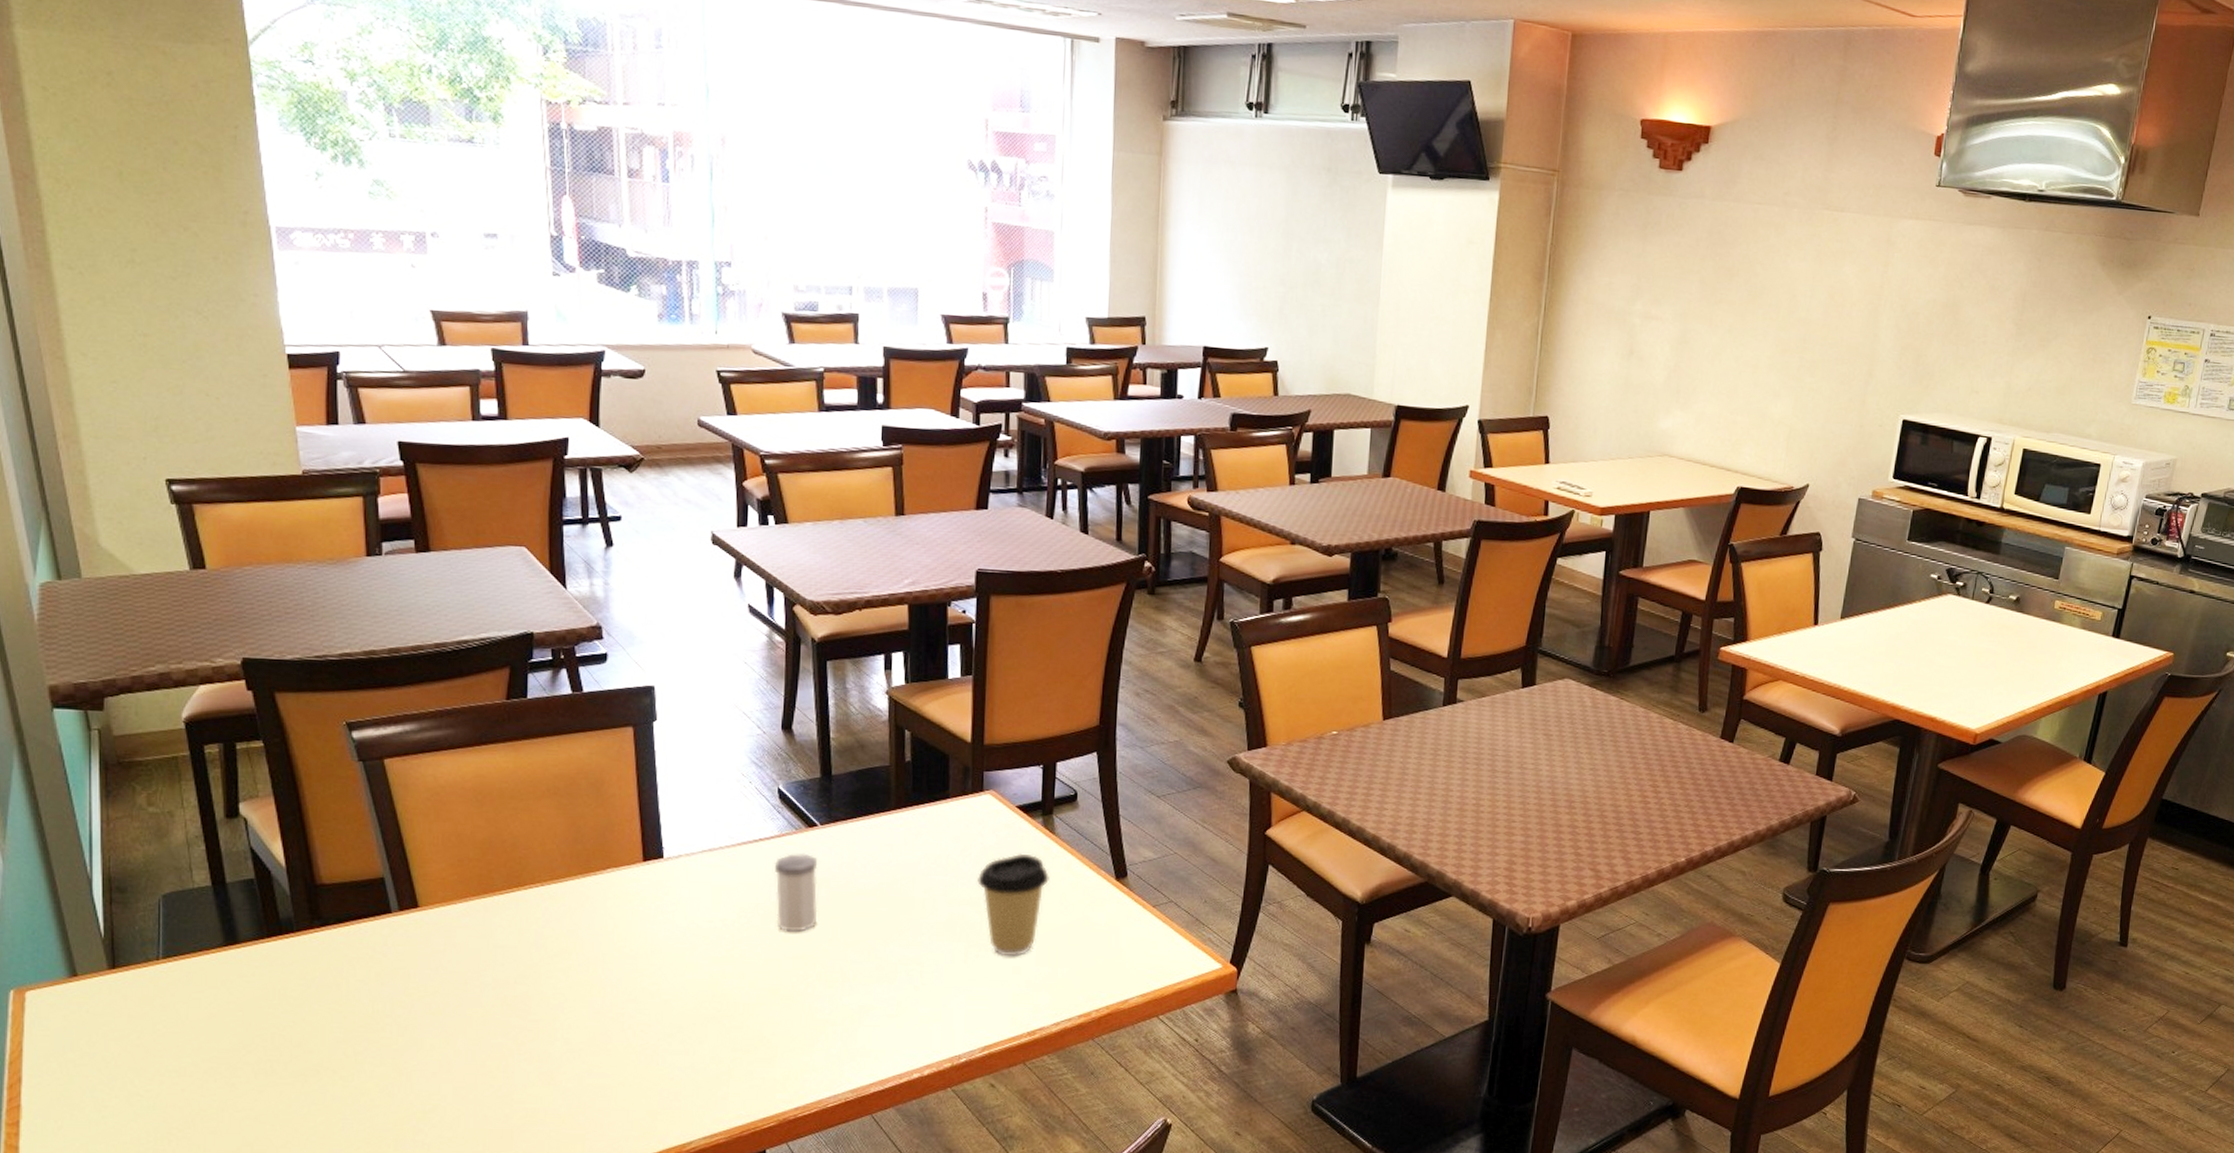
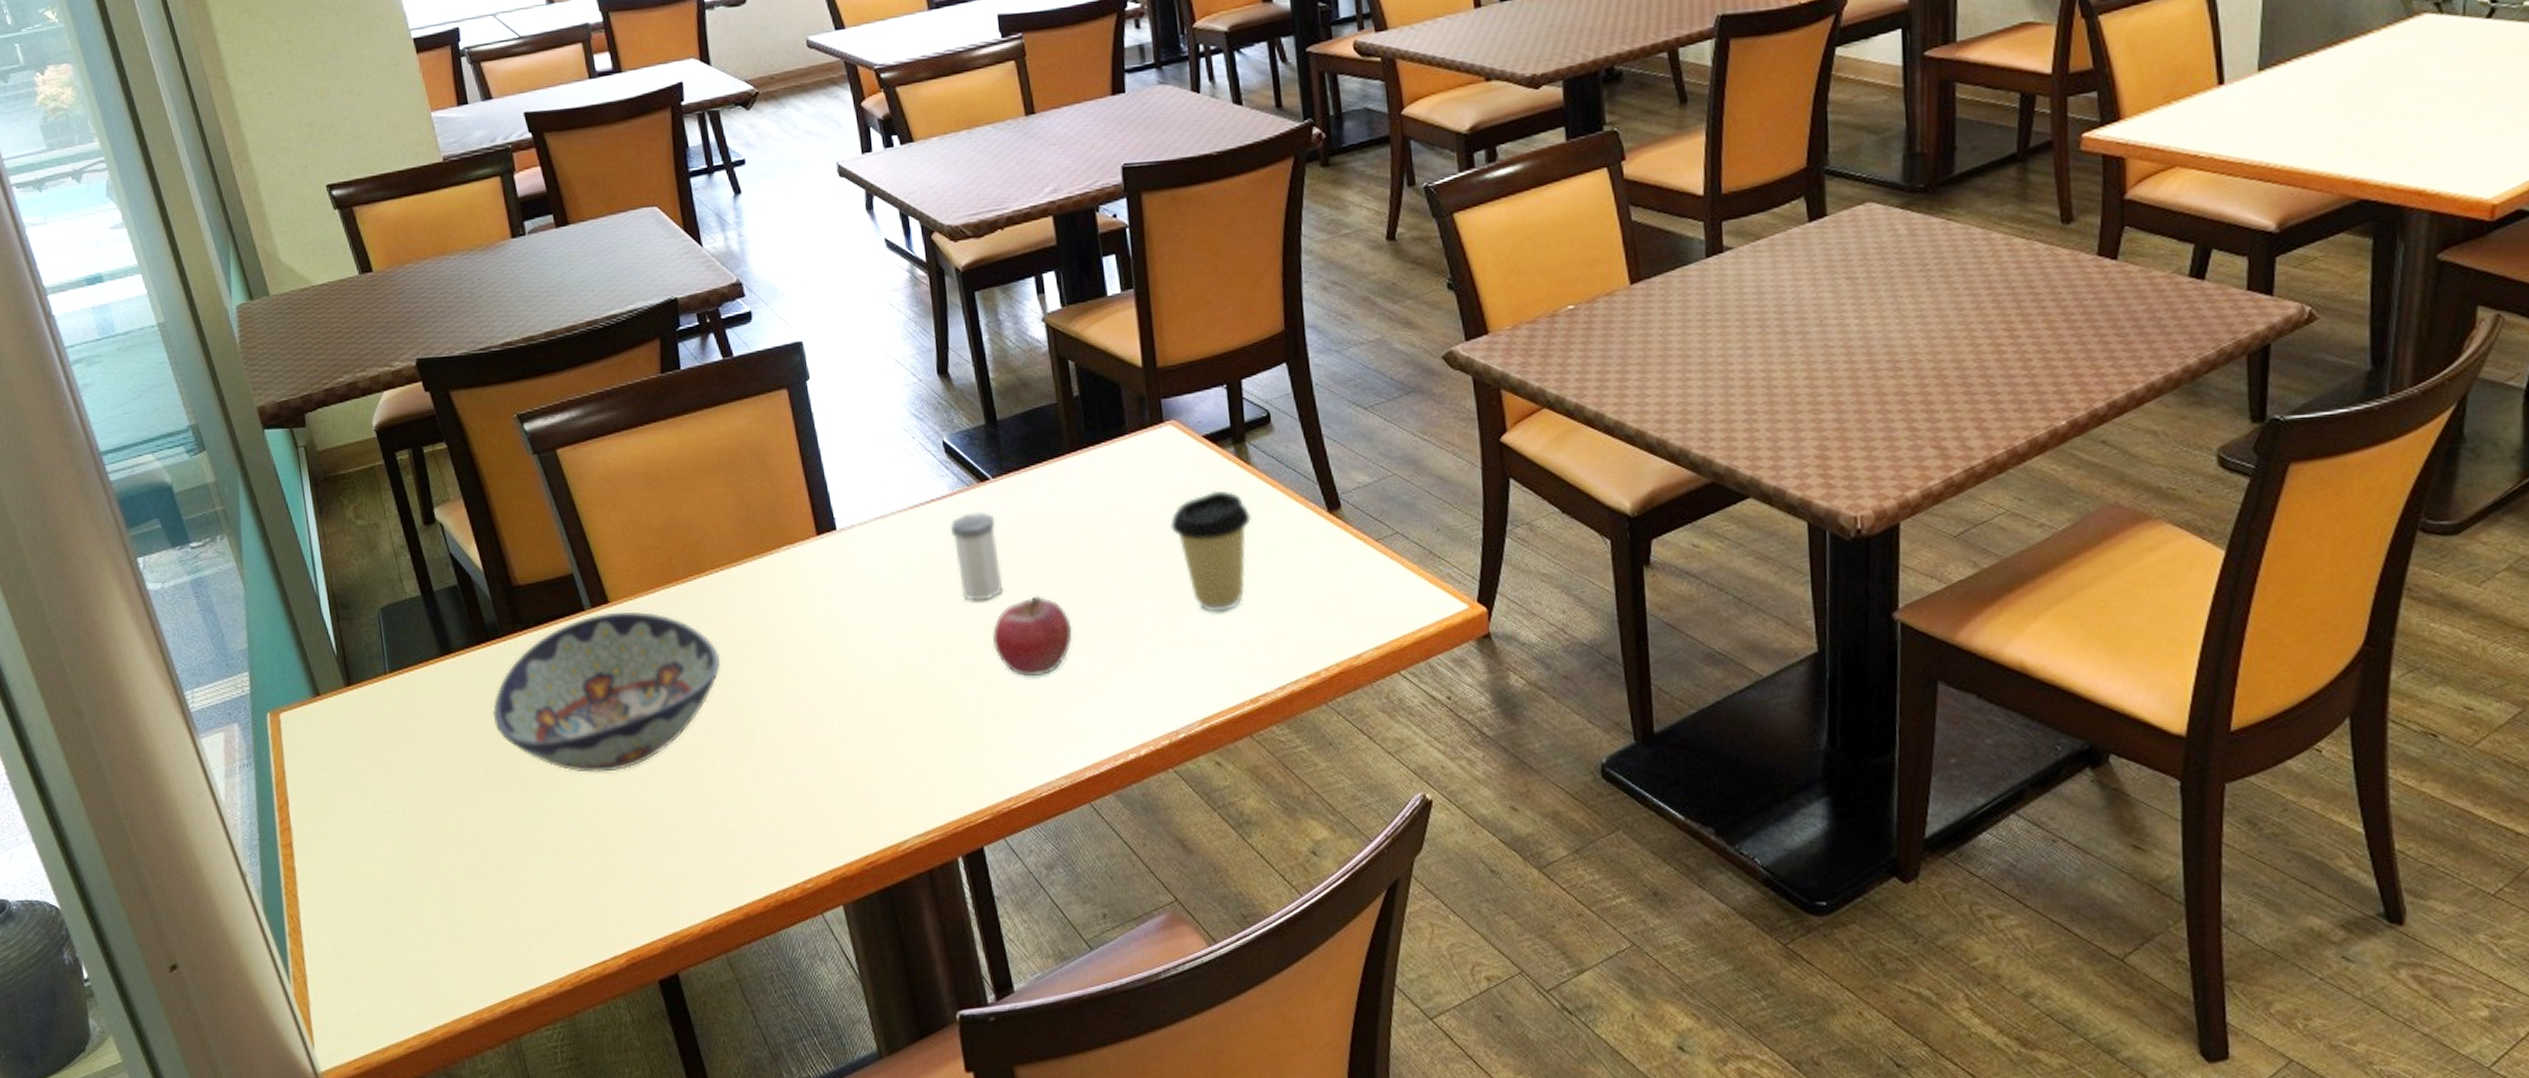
decorative bowl: none [274,916,529,1067] -> present [492,611,722,773]
fruit: none [800,931,876,1002] -> present [991,595,1073,677]

